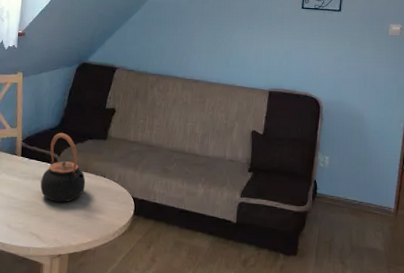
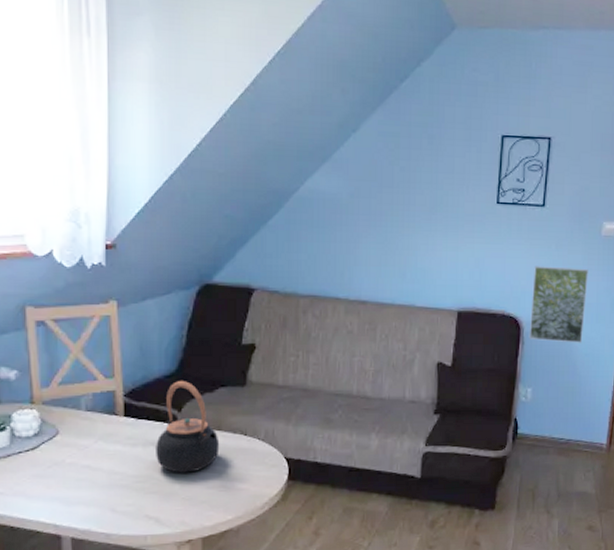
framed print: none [327,58,378,122] -> present [529,266,588,343]

